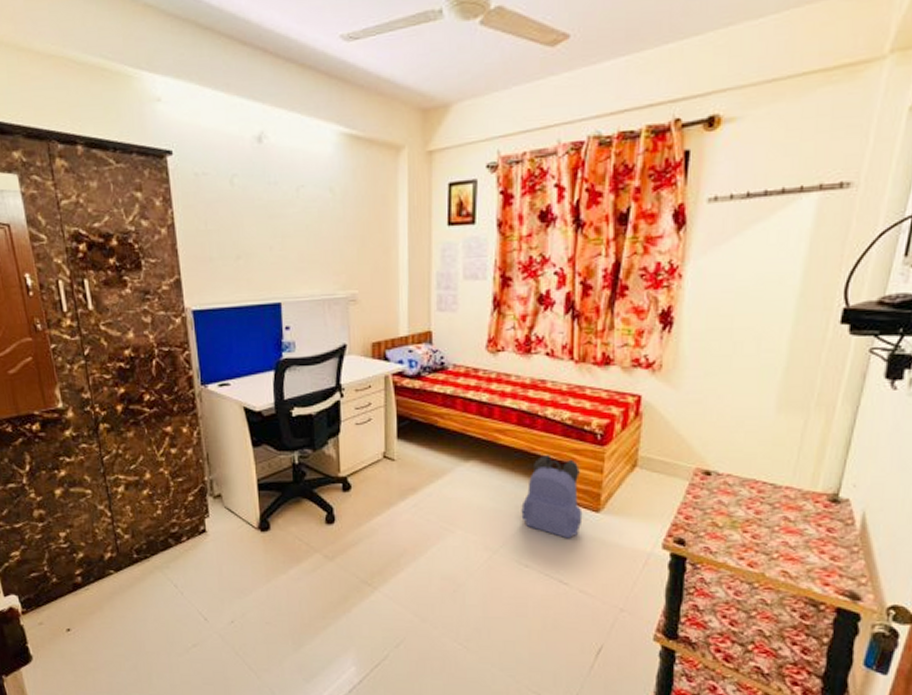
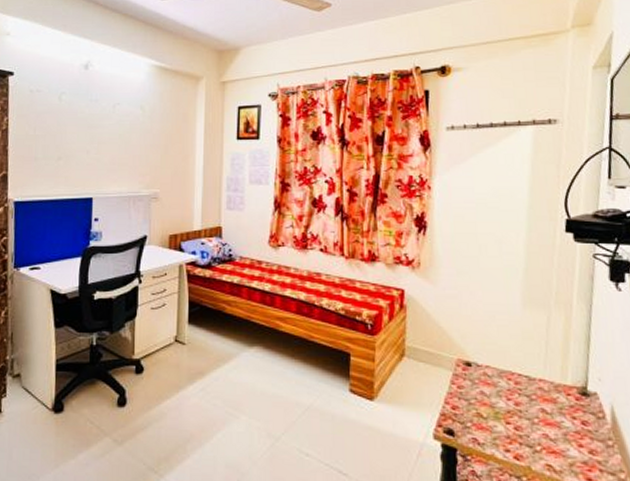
backpack: present [521,454,583,539] -> none [301,342,358,427]

